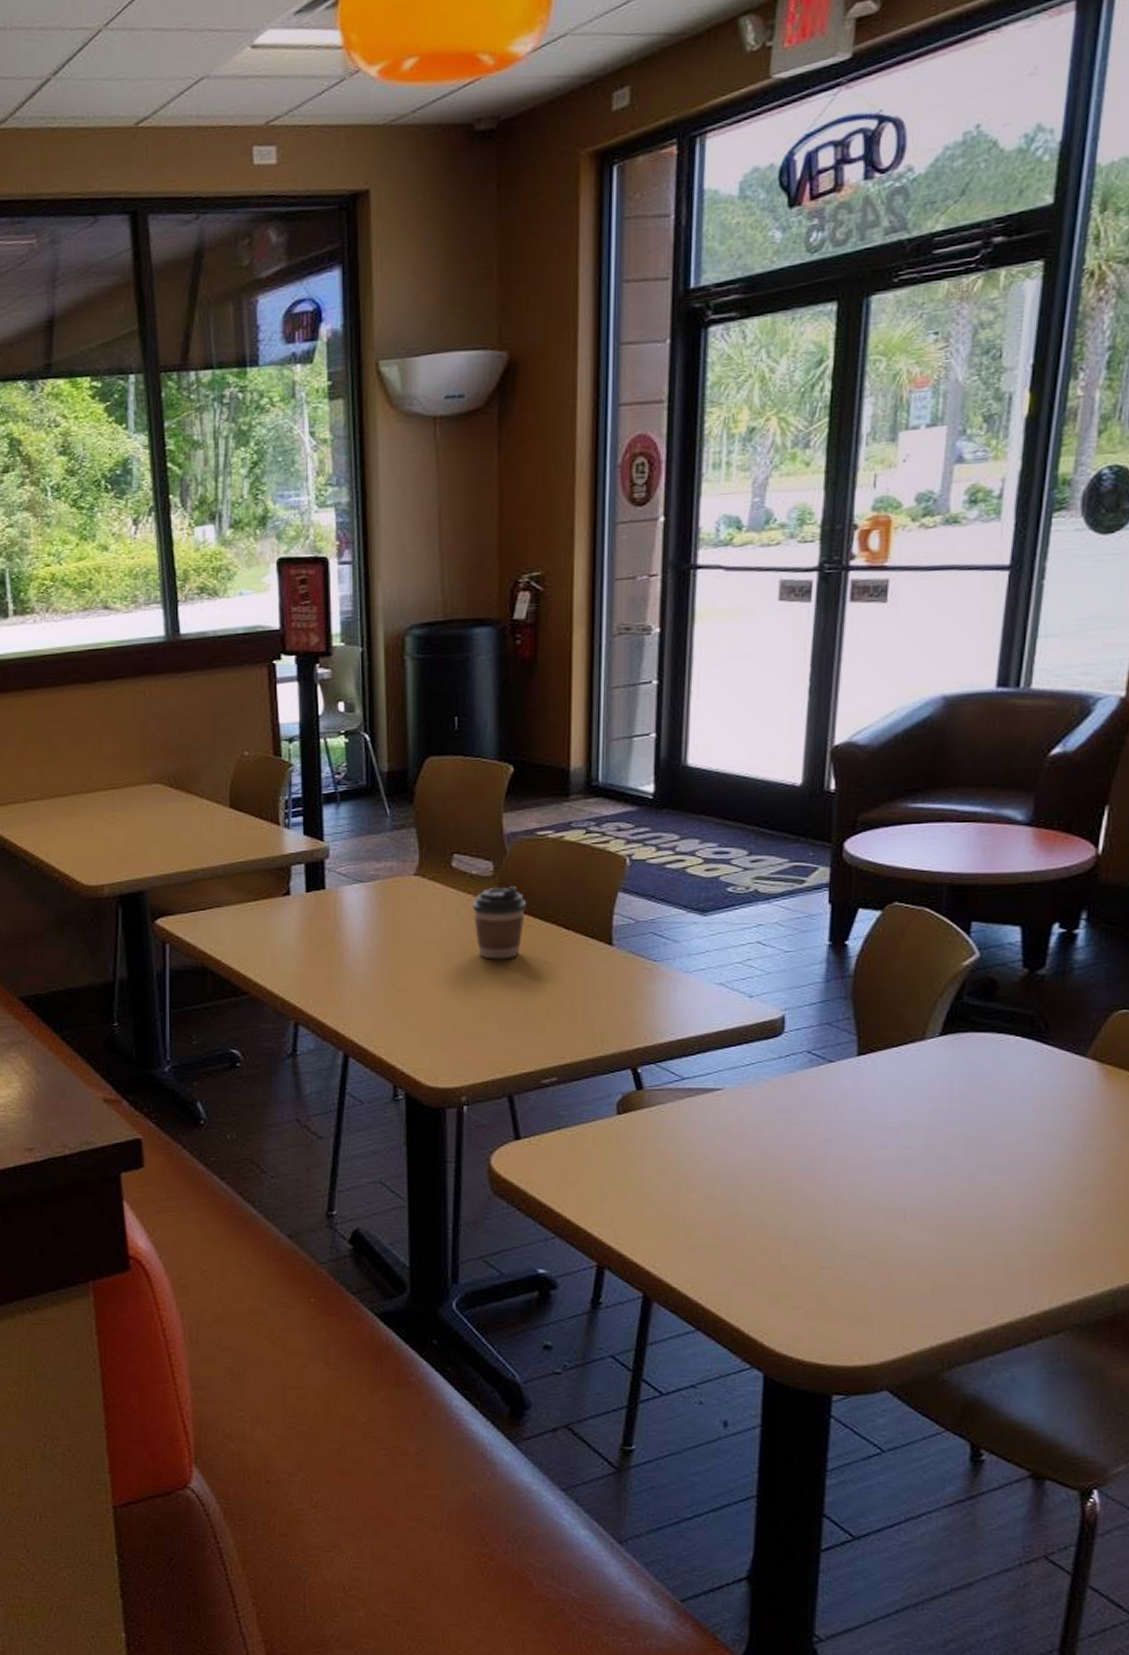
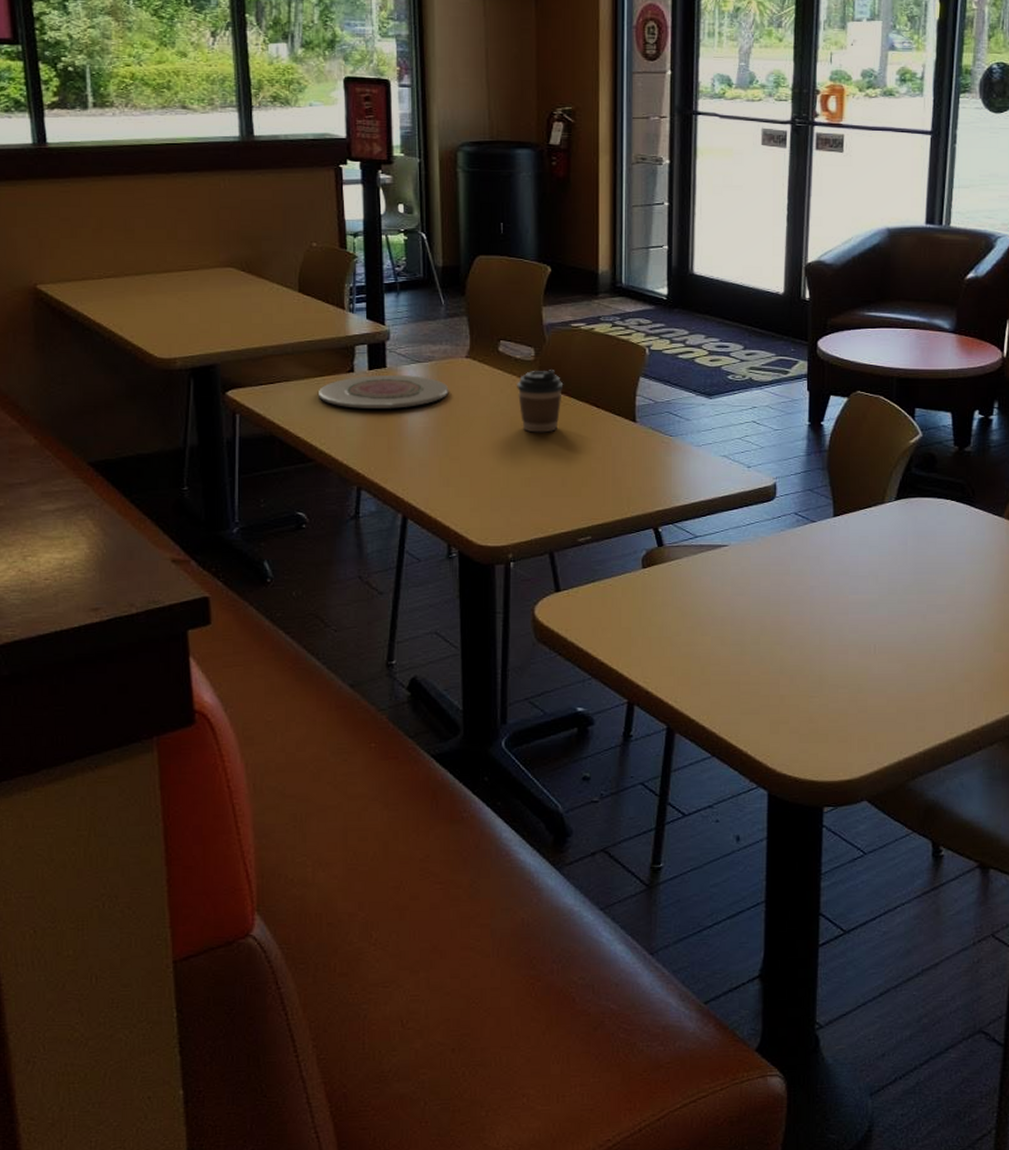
plate: none [252,897,395,936] -> present [319,375,449,409]

